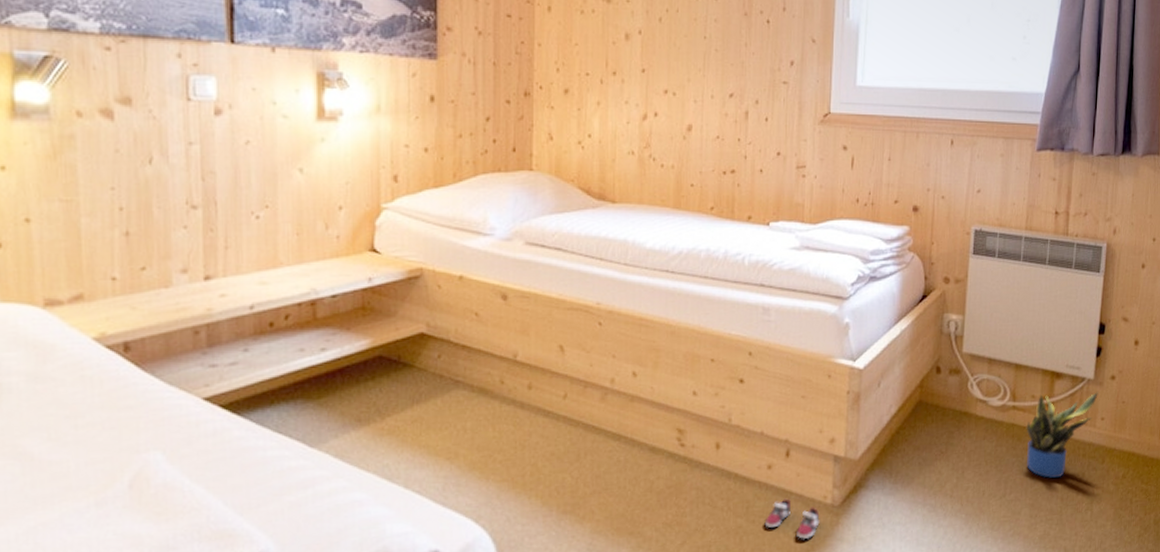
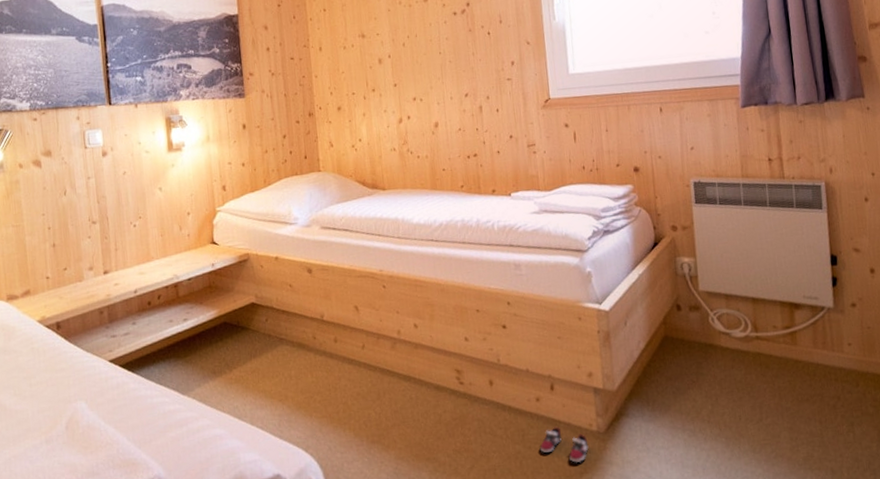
potted plant: present [1026,392,1098,478] -> none [772,319,841,403]

